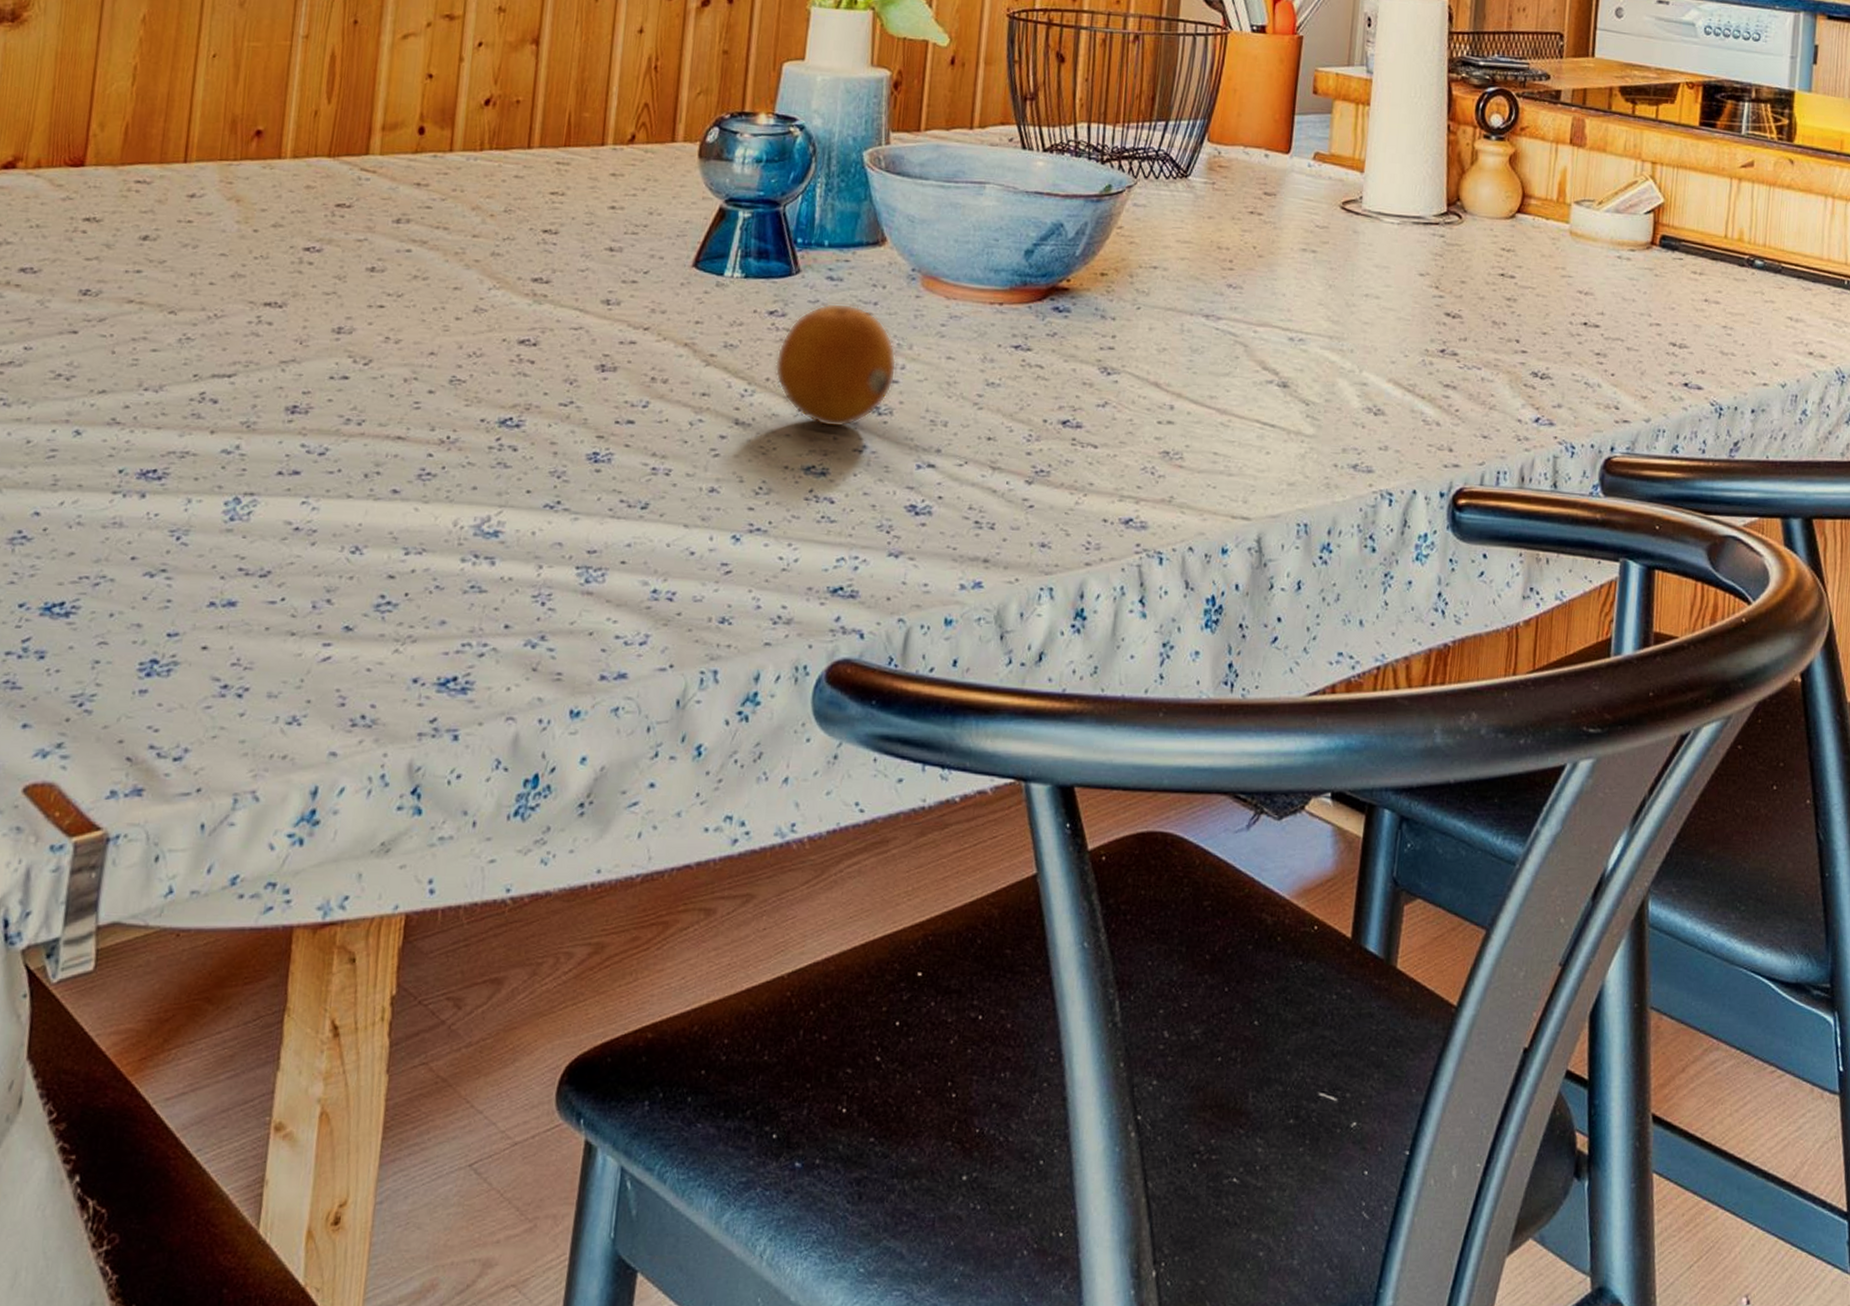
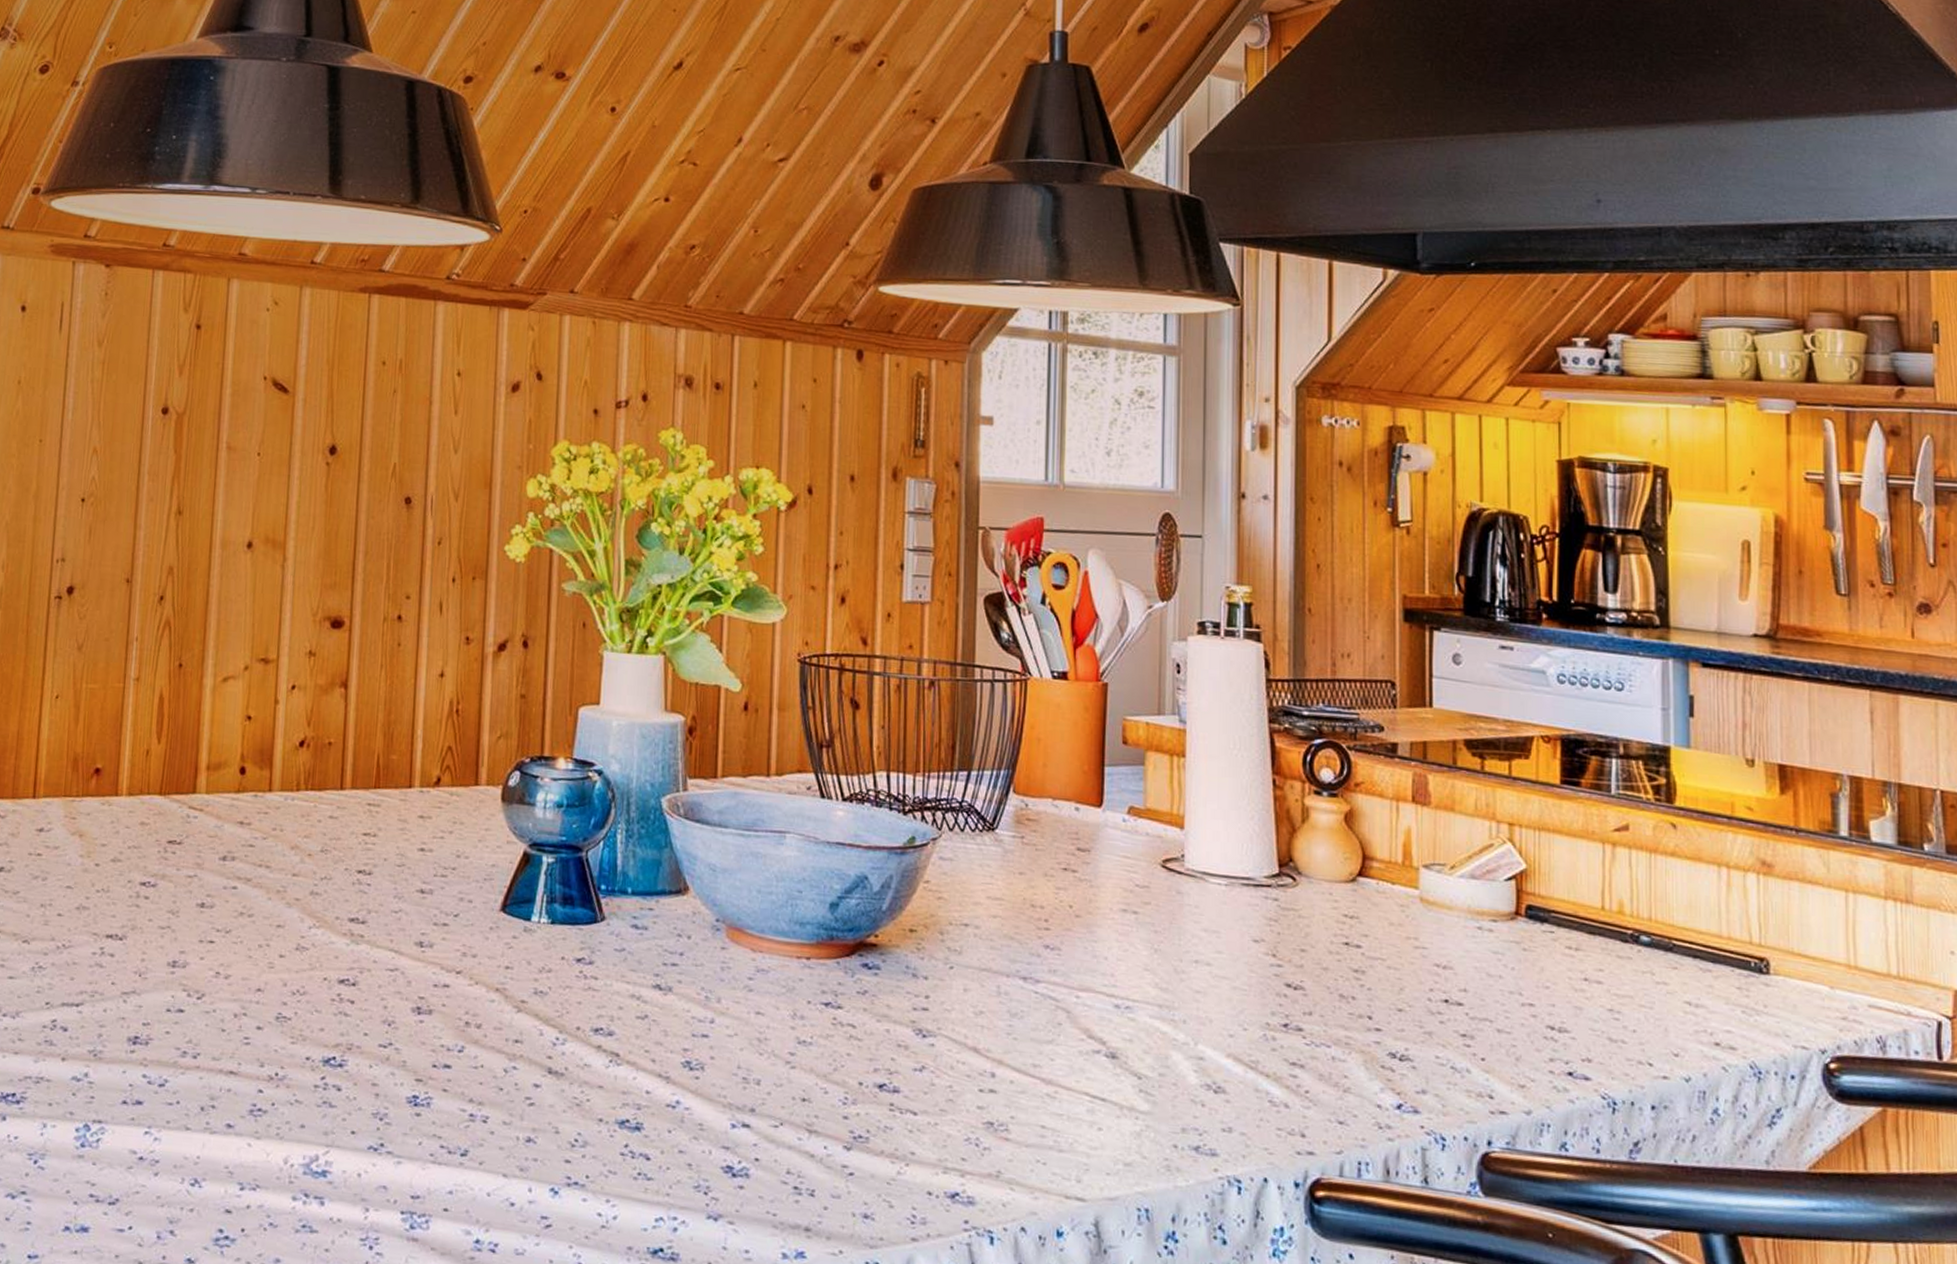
fruit: present [774,303,897,428] -> none [584,952,706,1082]

